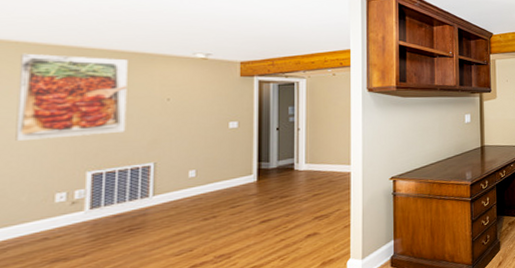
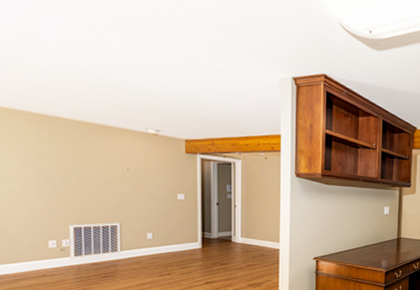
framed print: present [15,53,128,141] -> none [12,119,96,195]

